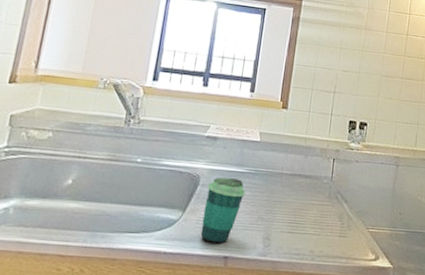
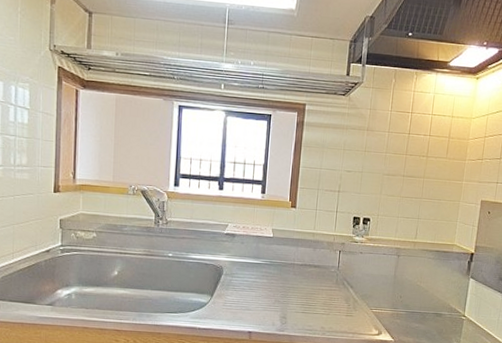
cup: present [200,177,245,244] -> none [227,267,263,321]

